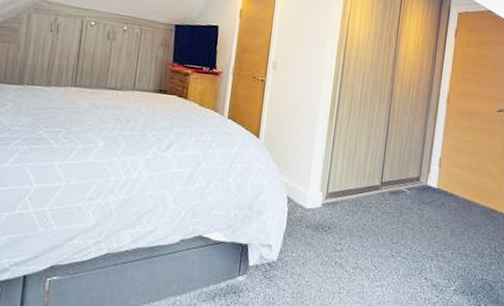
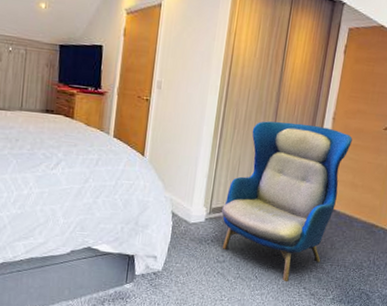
armchair: none [338,102,467,271] -> present [221,121,352,281]

